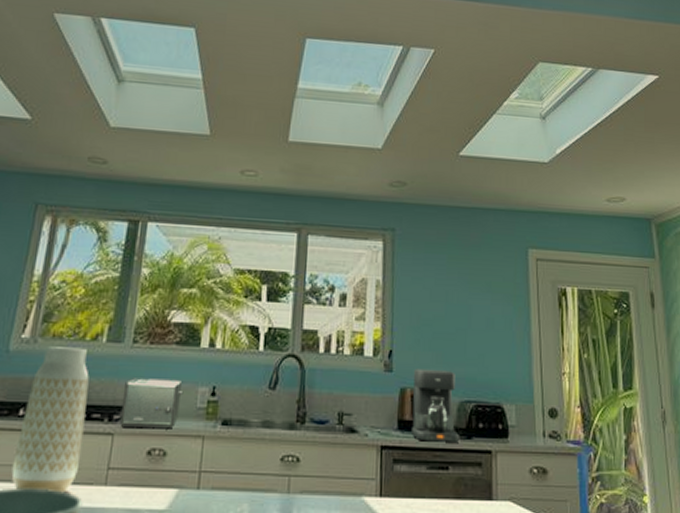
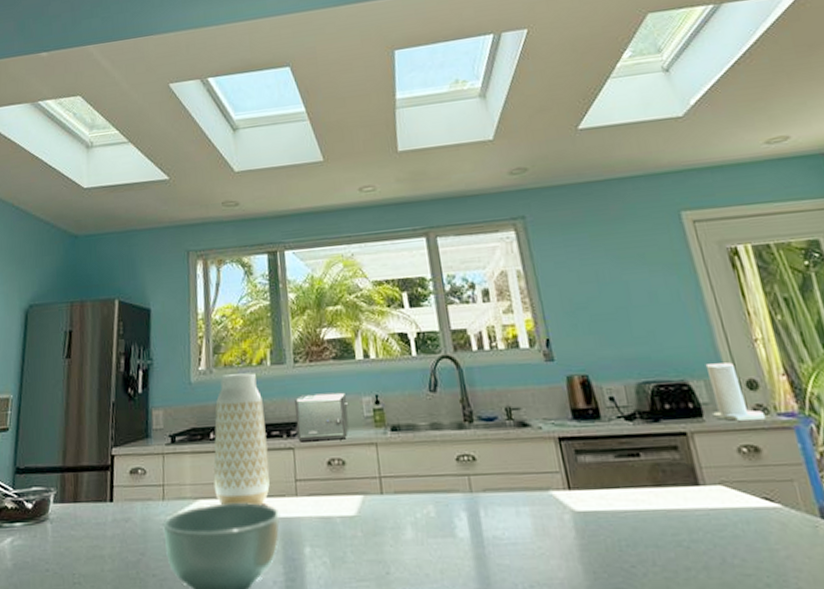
coffee maker: present [412,368,459,442] -> none [577,352,645,429]
paper towel: none [515,391,558,445] -> present [705,362,767,421]

